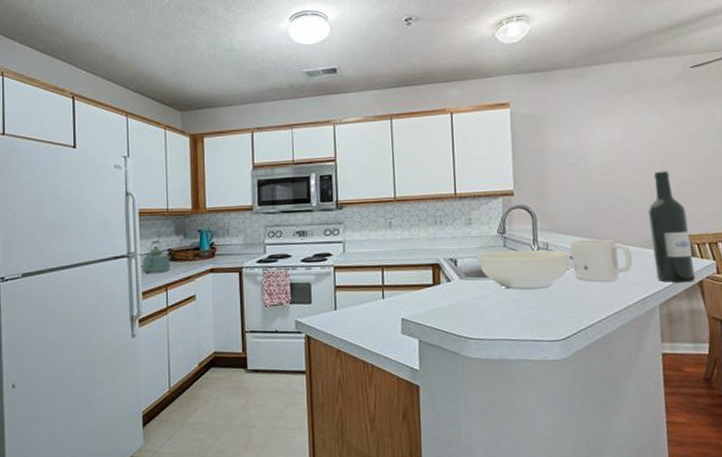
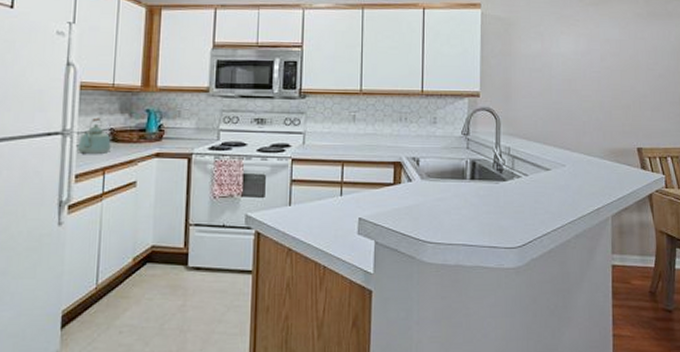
bowl: present [476,249,571,290] -> none [439,152,531,195]
mug: present [570,239,633,282] -> none [531,146,589,190]
wine bottle: present [648,171,695,283] -> none [606,84,645,195]

